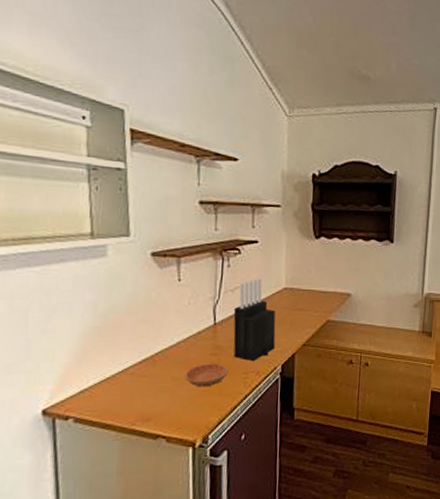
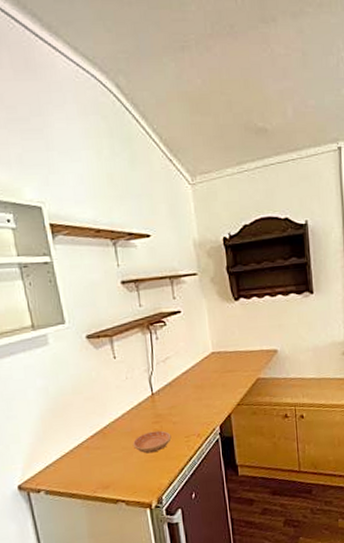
knife block: present [233,278,276,362] -> none [167,346,211,426]

